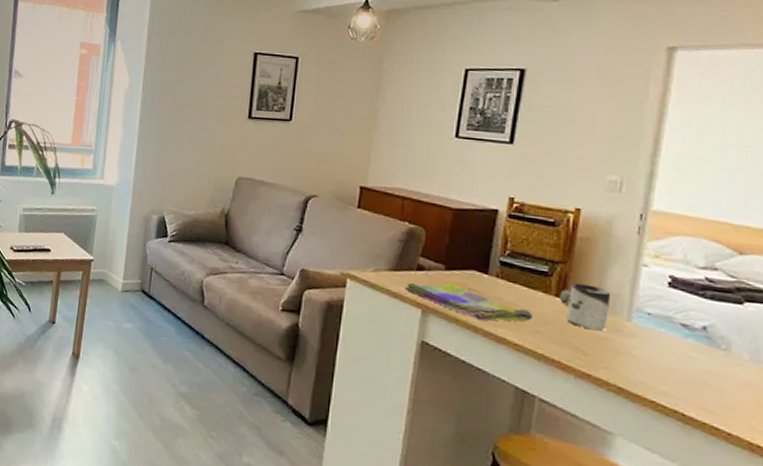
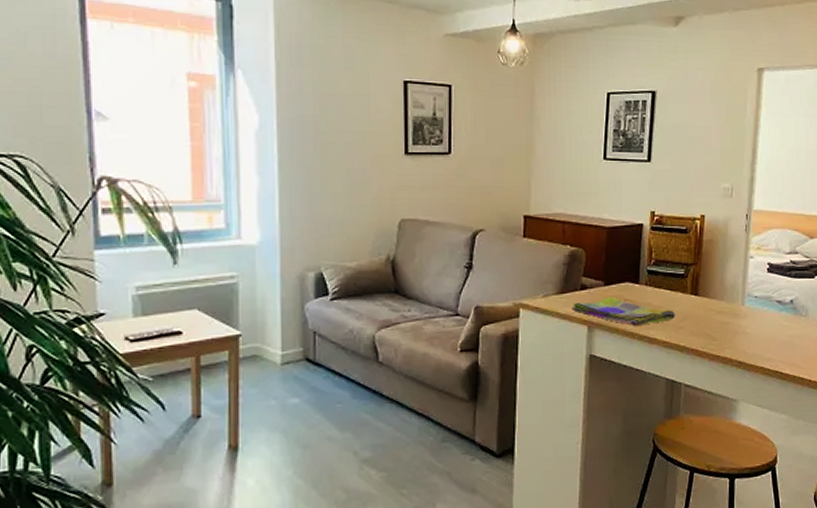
cup: present [560,283,611,331] -> none [694,280,730,318]

